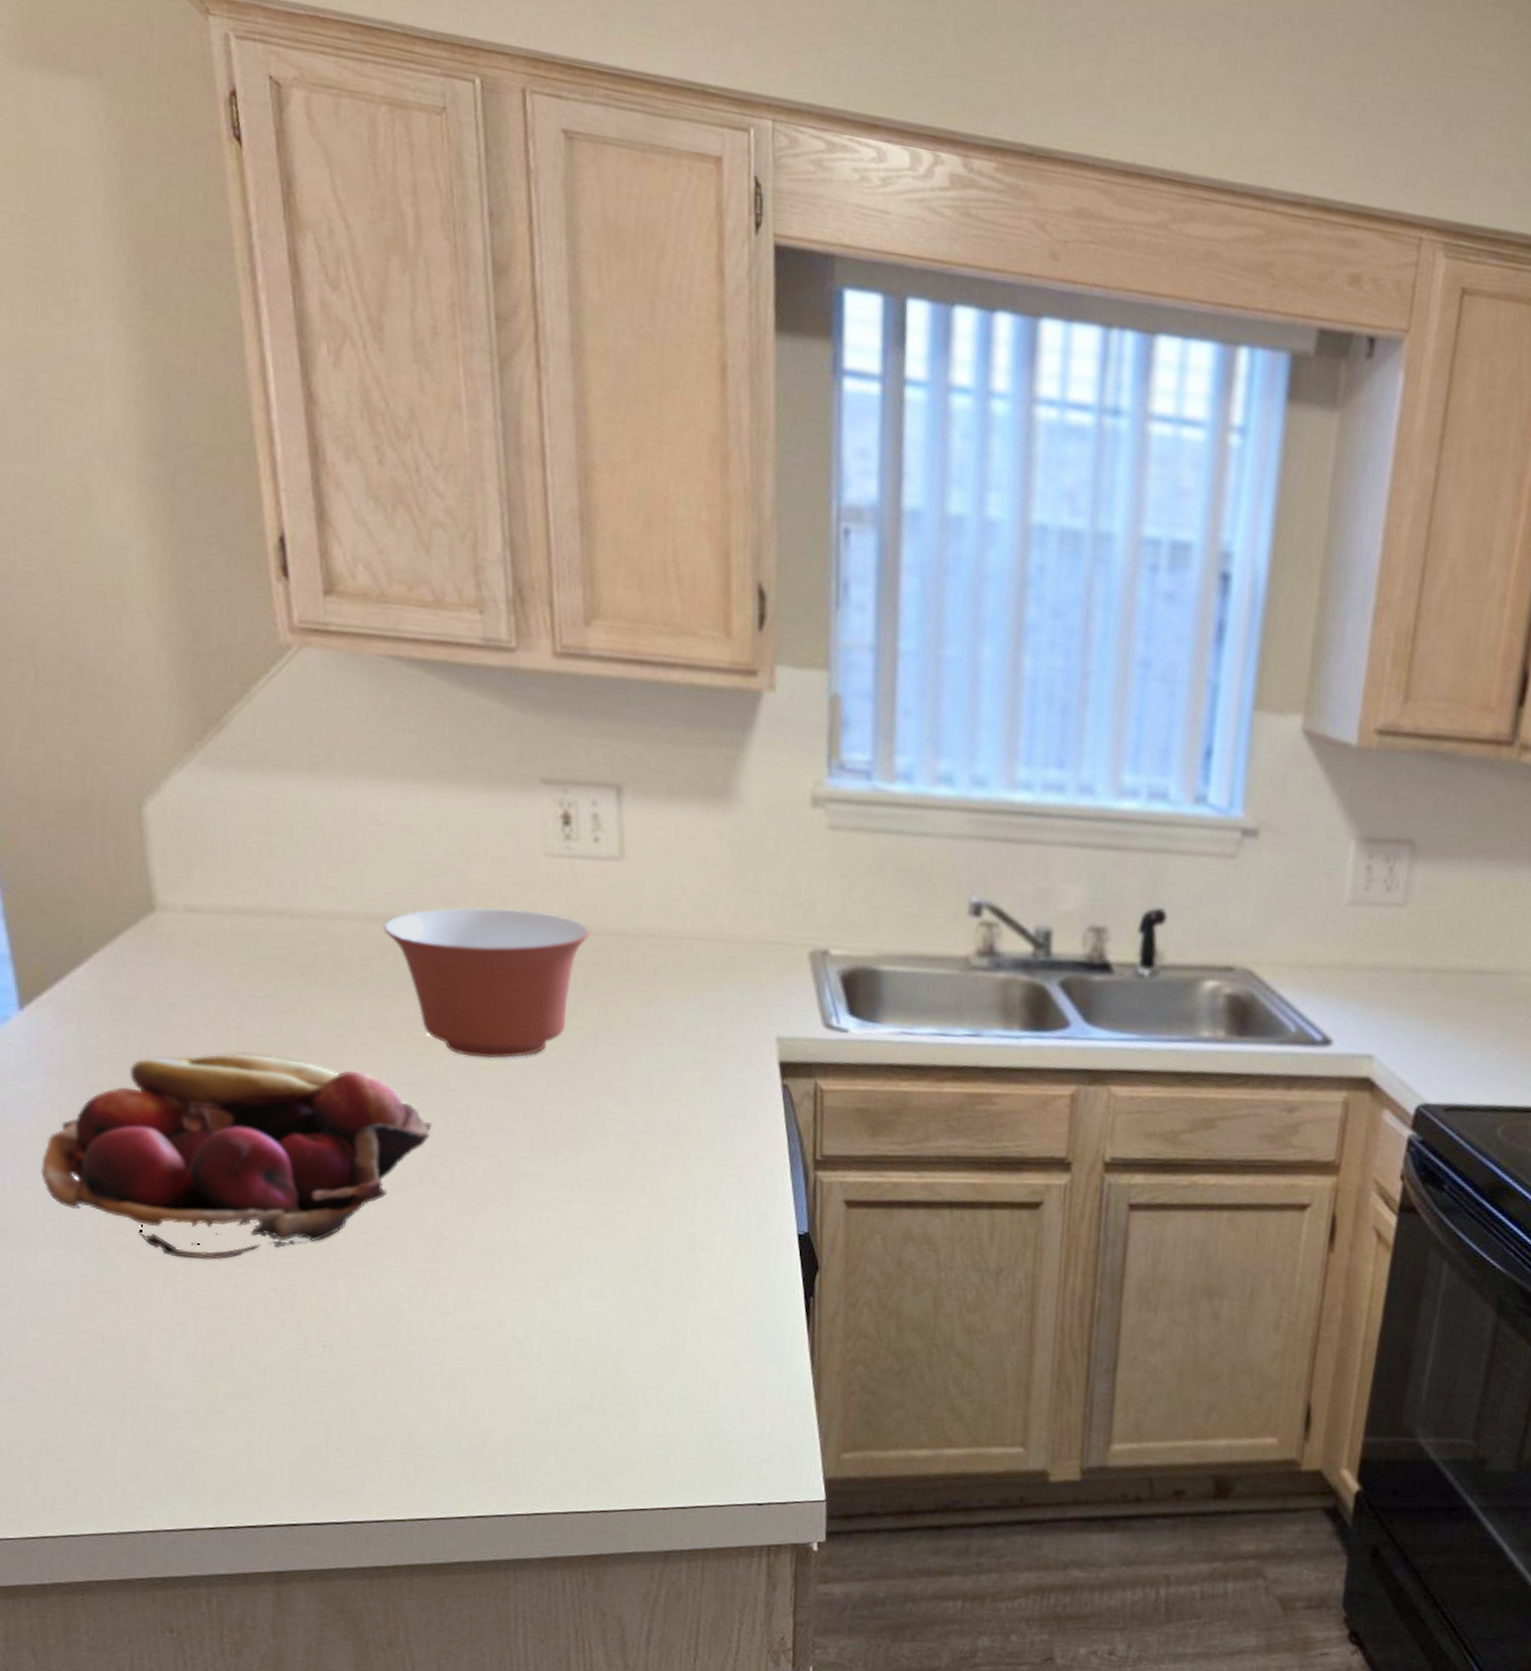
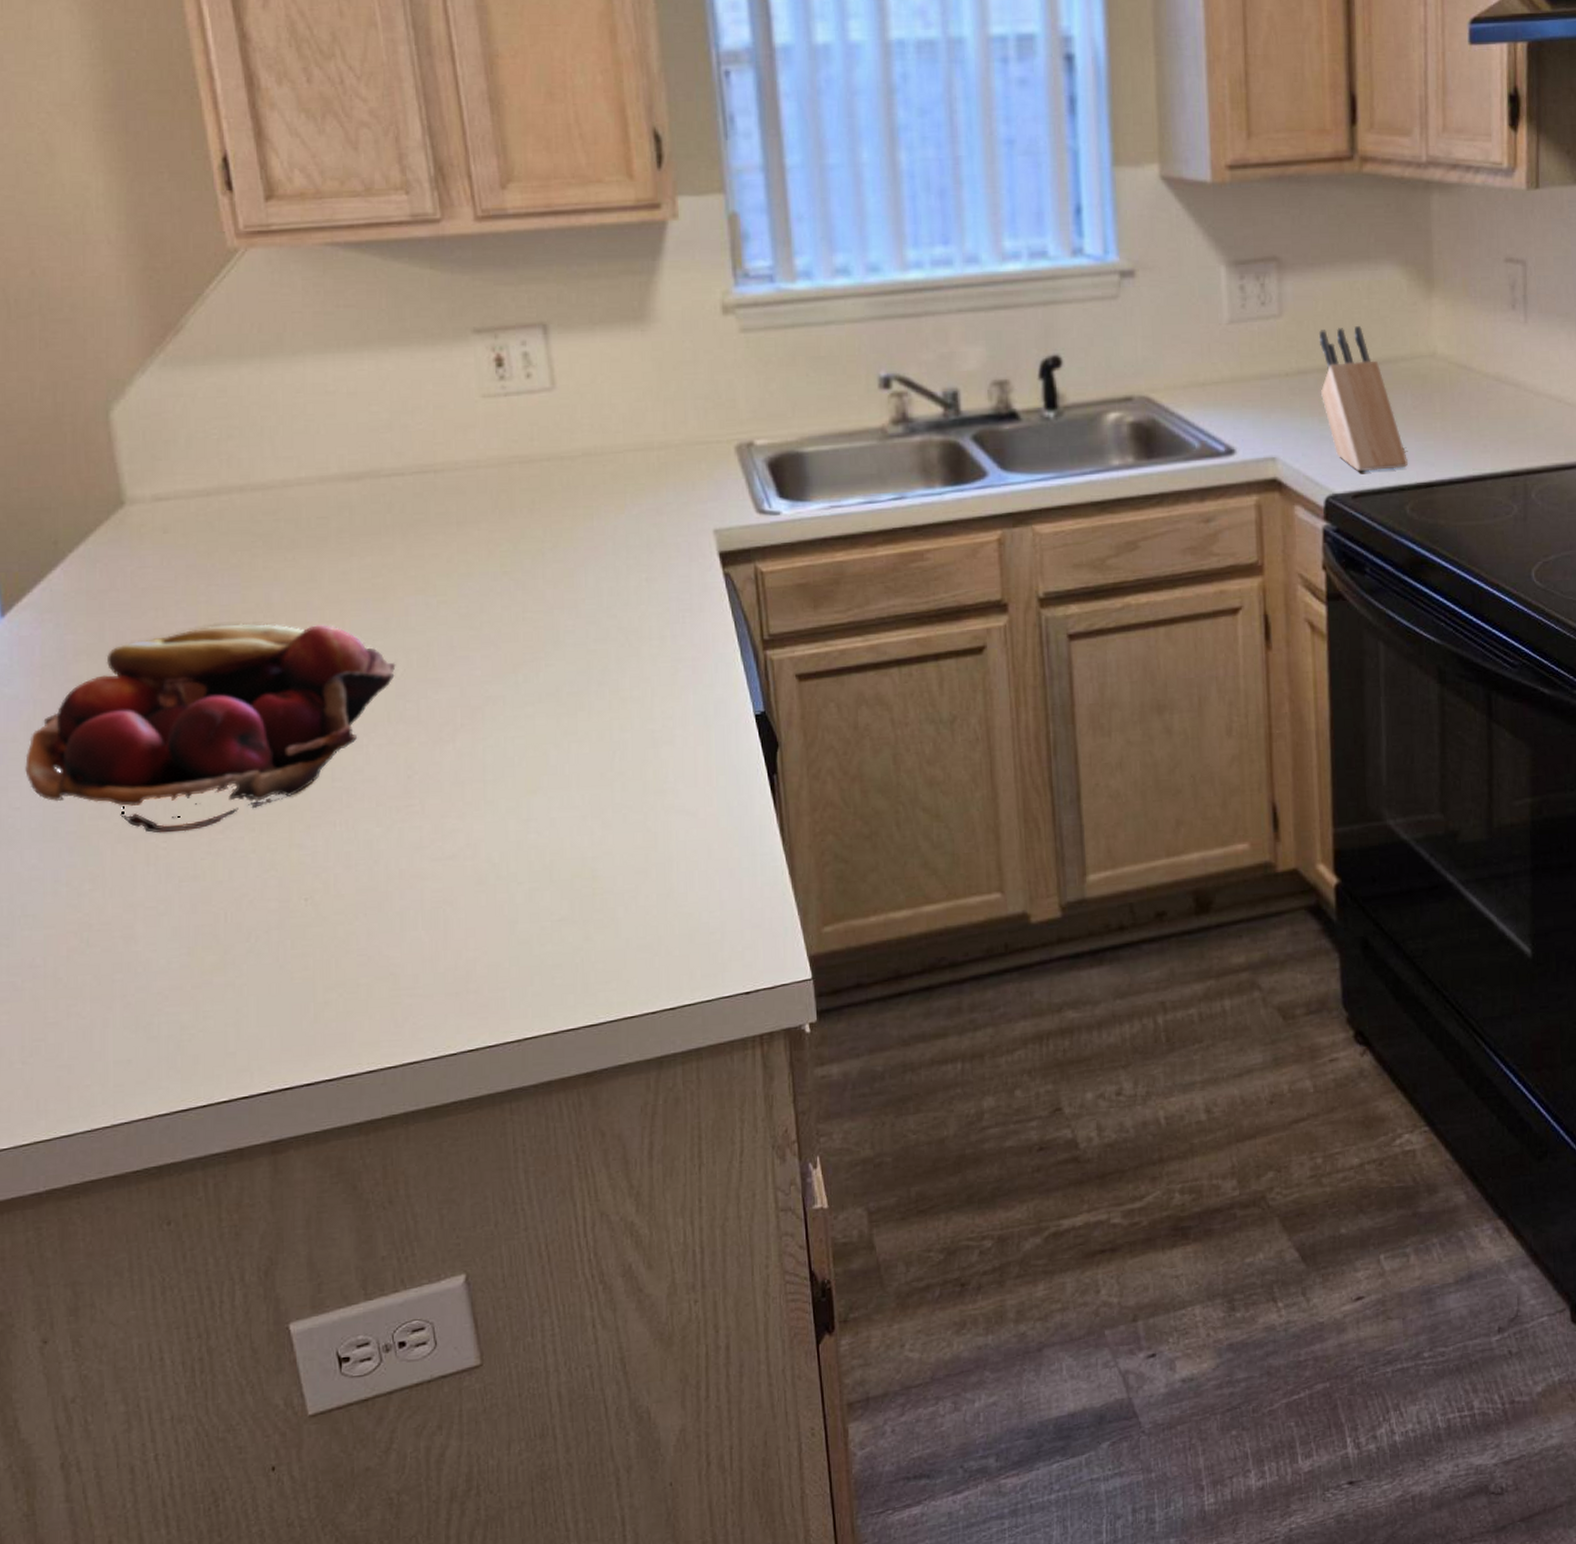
mixing bowl: present [383,907,591,1059] -> none [337,448,530,594]
knife block: none [1431,927,1509,1088] -> present [1318,325,1409,472]

